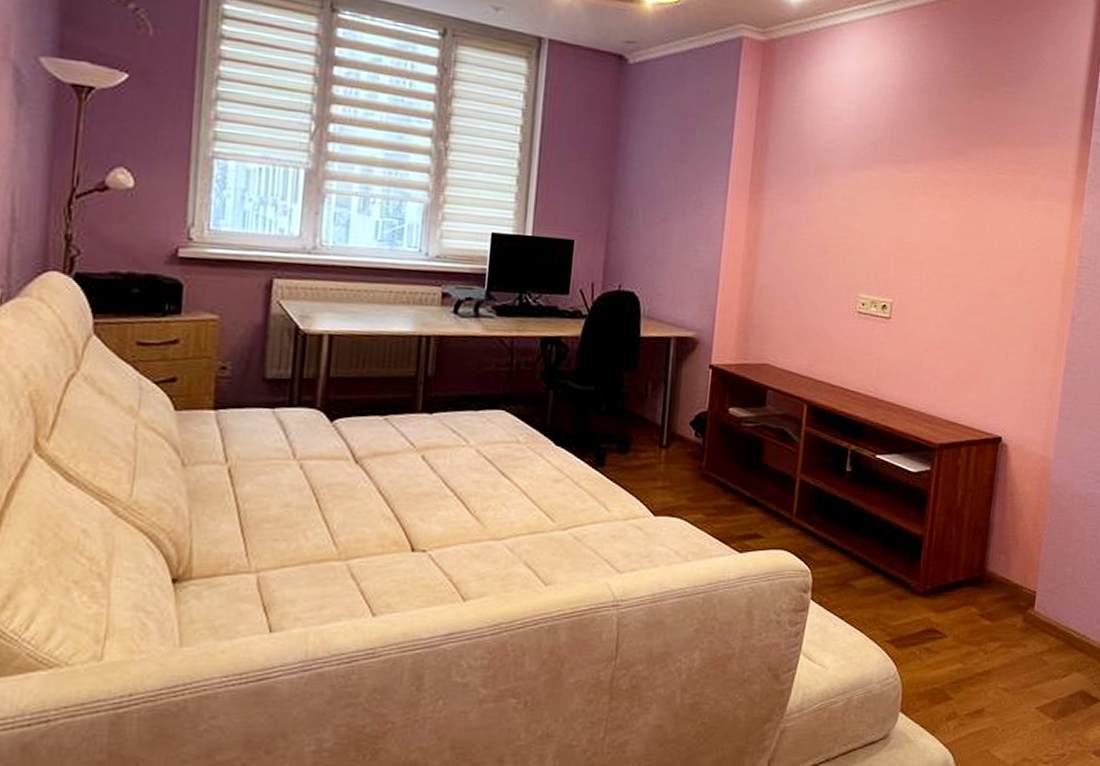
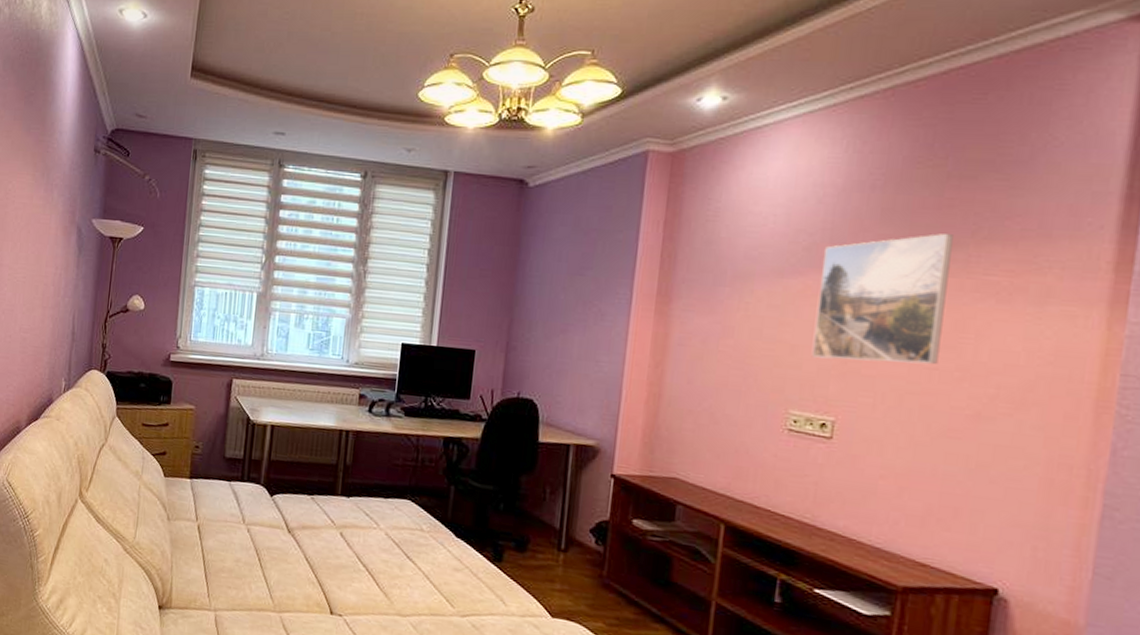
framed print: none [876,135,977,251] -> present [811,232,953,365]

